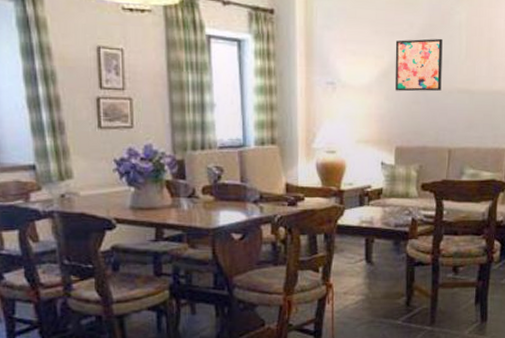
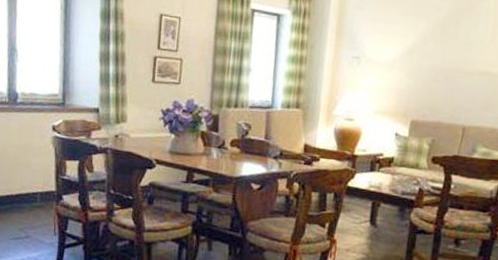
wall art: present [395,38,443,92] -> none [417,22,469,72]

